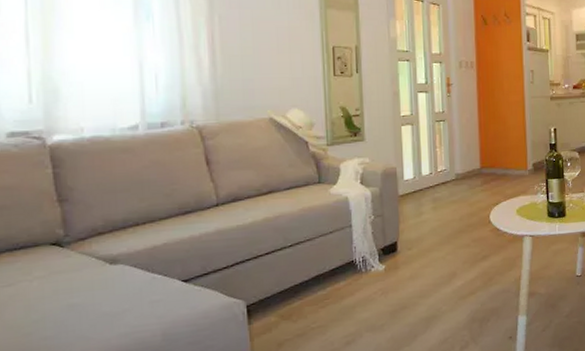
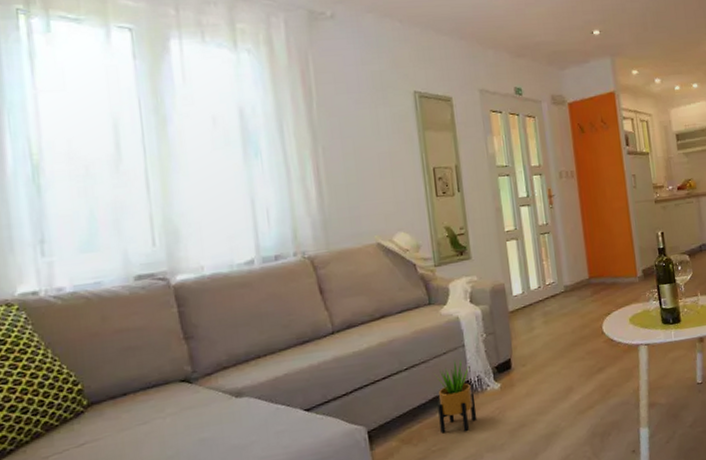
potted plant: none [317,239,359,312] -> present [432,359,478,434]

